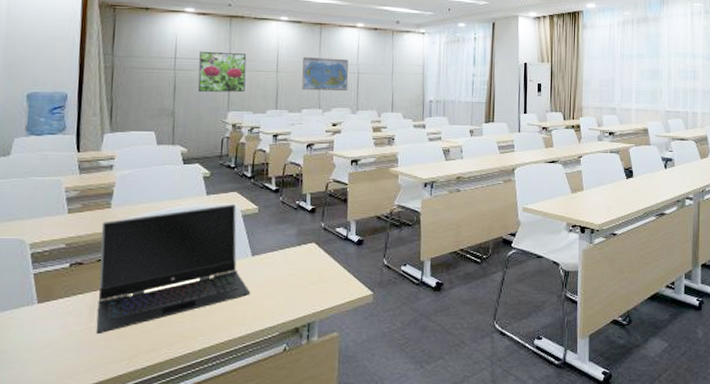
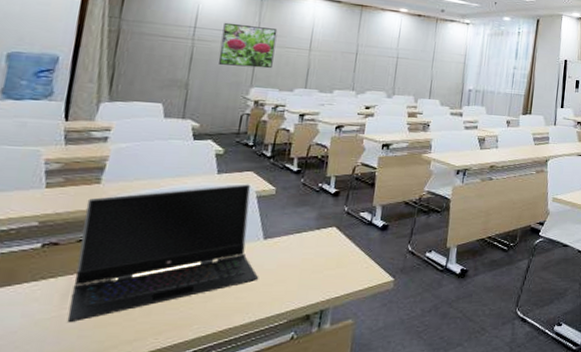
world map: present [302,57,349,91] -> none [335,37,388,74]

